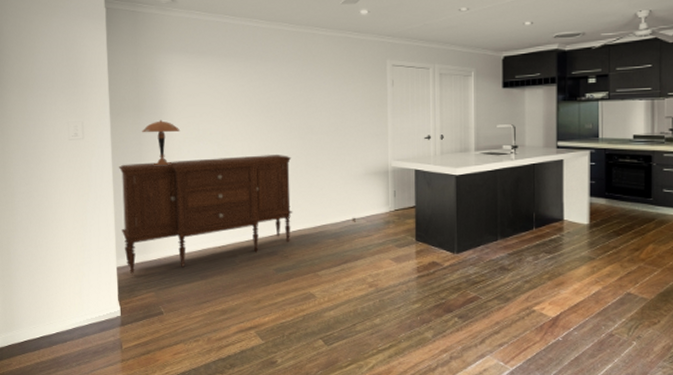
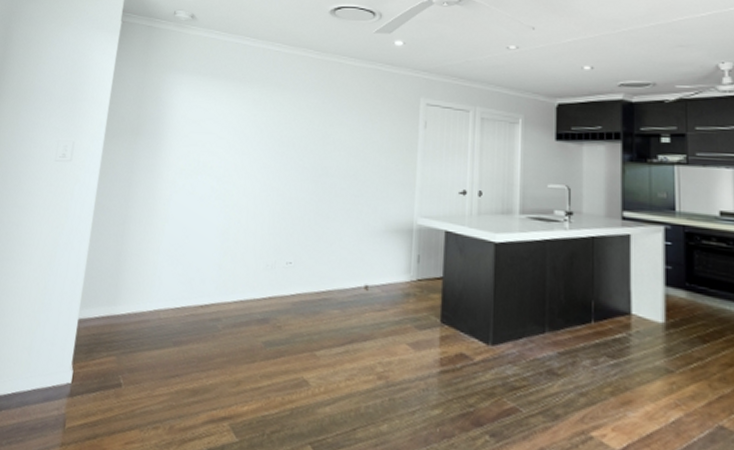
sideboard: present [119,155,293,275] -> none [90,194,300,331]
table lamp: present [142,119,181,165] -> none [136,146,179,199]

